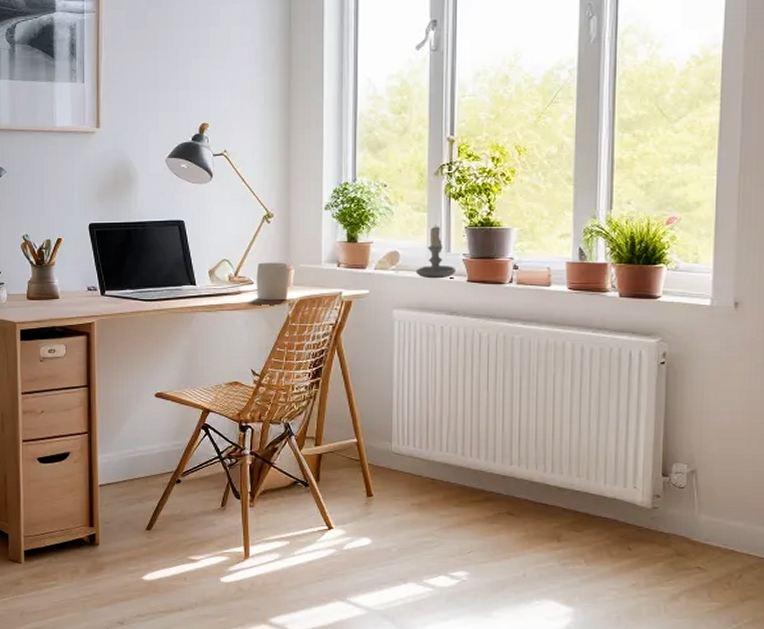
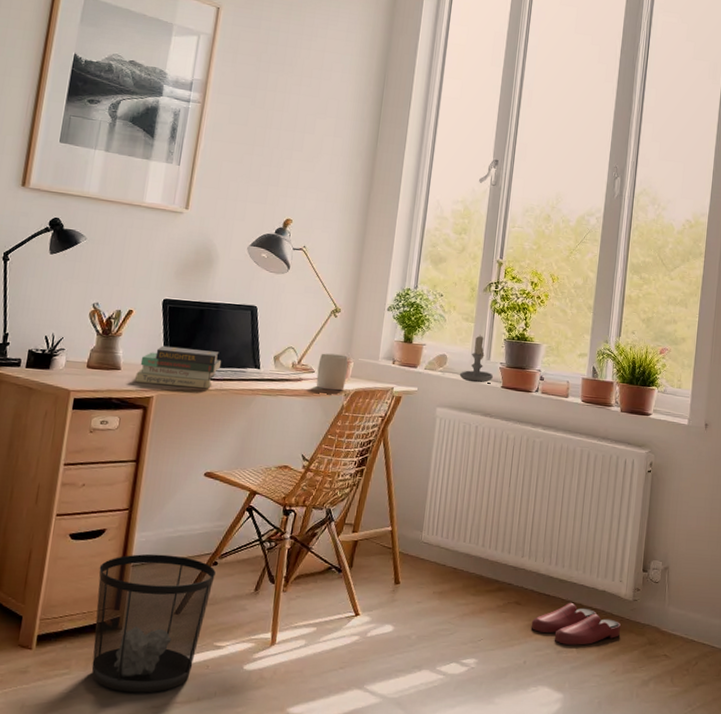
waste bin: none [69,474,180,603] -> present [91,553,216,693]
books: none [74,270,155,310] -> present [135,345,221,389]
slippers: none [528,511,638,557] -> present [531,602,621,645]

